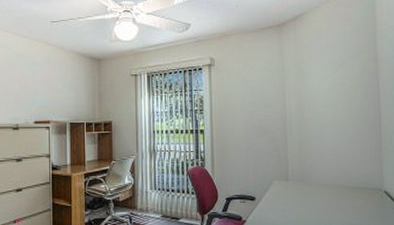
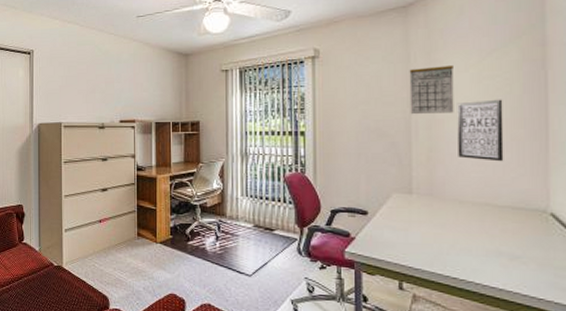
calendar: none [284,74,317,115] -> present [409,64,454,115]
wall art: none [319,102,352,152] -> present [457,99,504,162]

